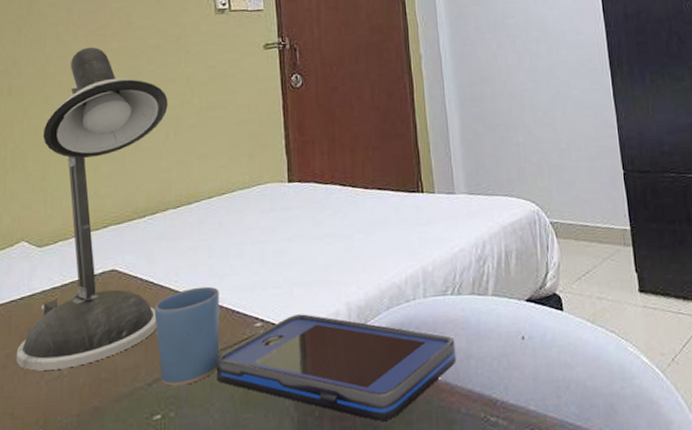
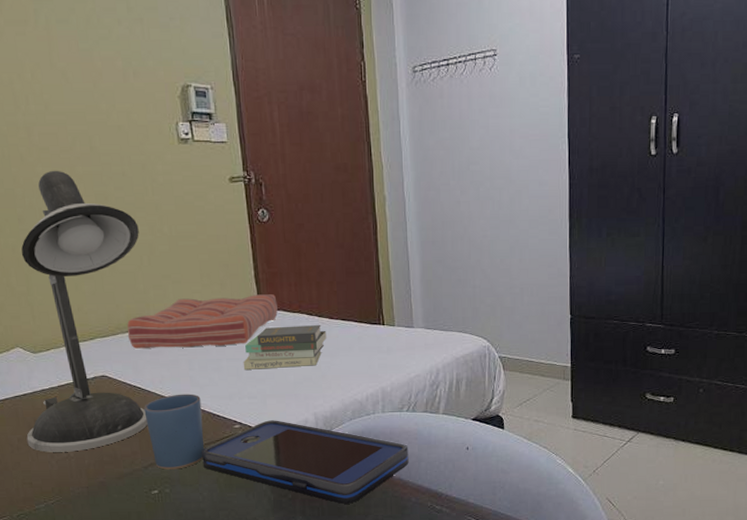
seat cushion: none [144,165,309,236] -> present [127,294,278,349]
books: none [269,196,361,254] -> present [243,324,327,370]

